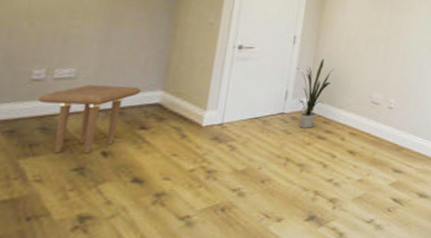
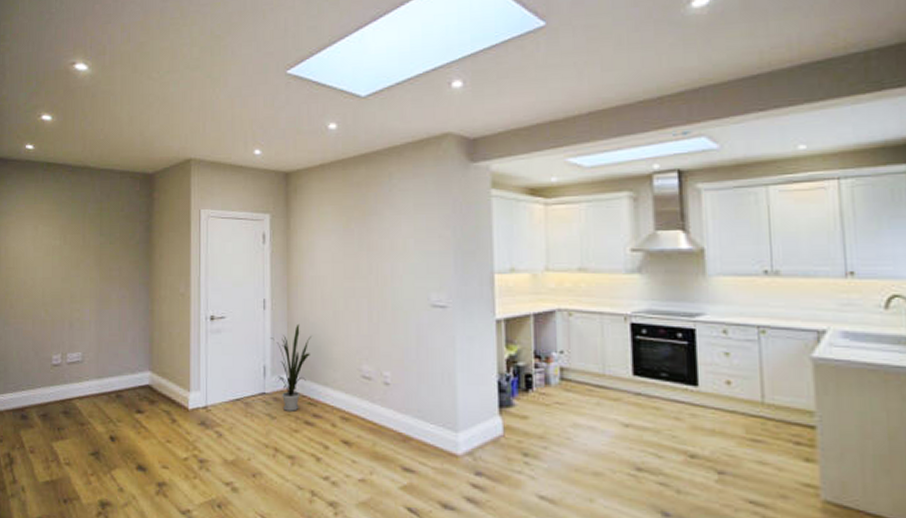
side table: present [37,85,142,154] -> none [59,368,133,438]

